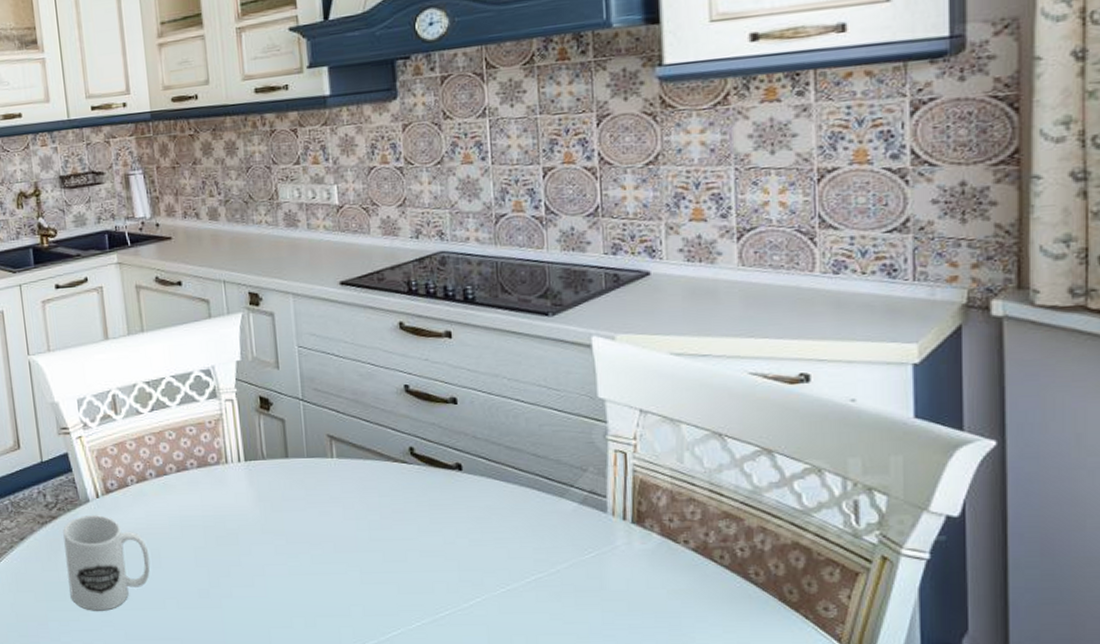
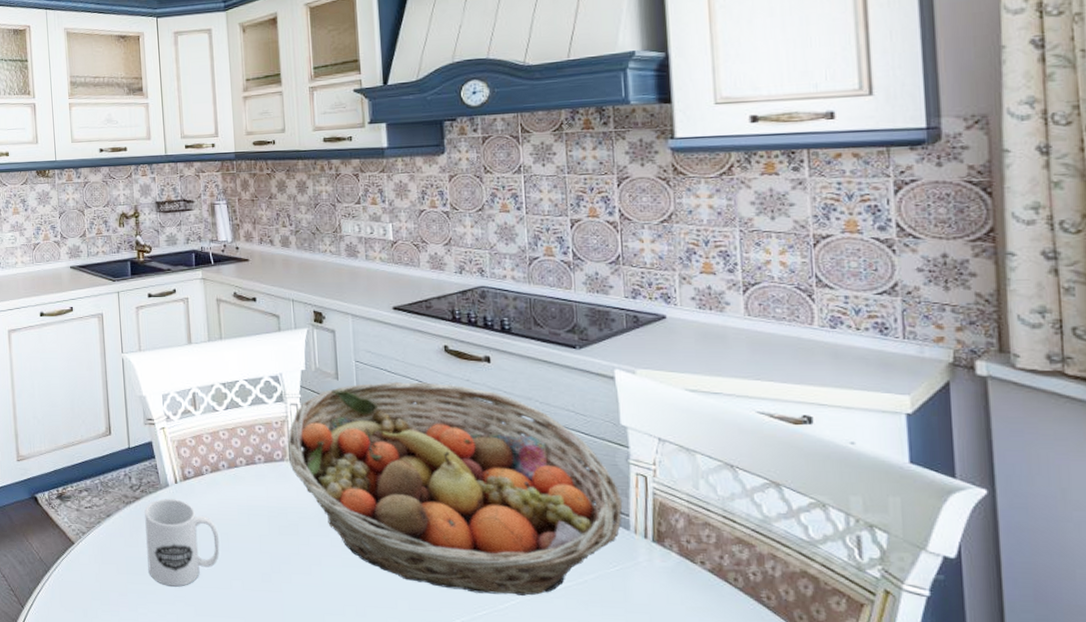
fruit basket: none [222,365,600,593] -> present [287,382,623,596]

